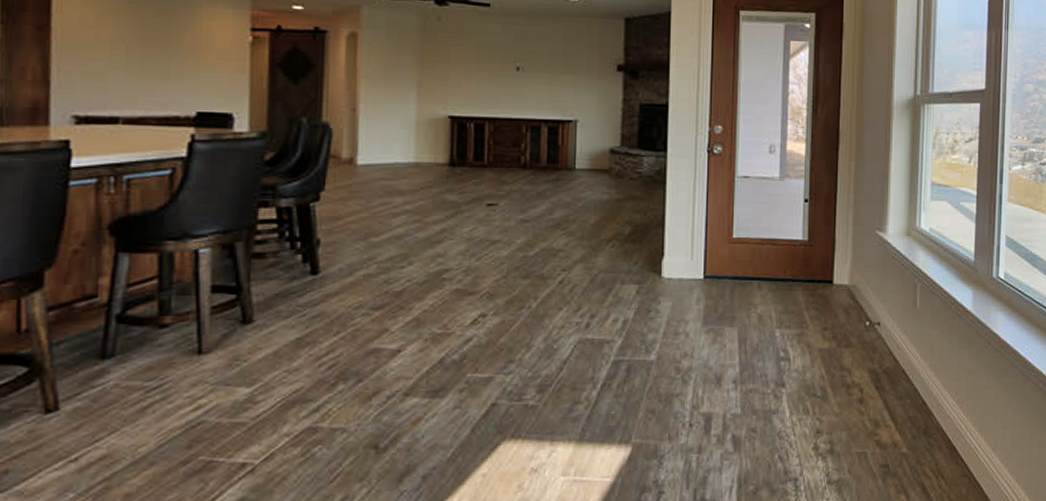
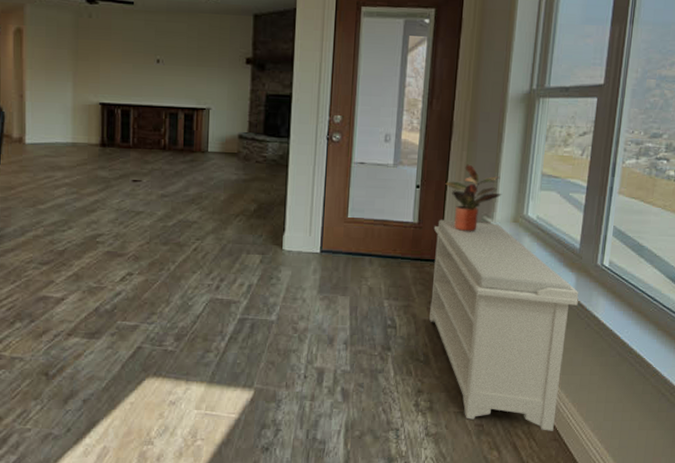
bench: none [825,235,977,466] -> present [429,219,579,431]
potted plant: none [835,175,894,248] -> present [445,164,503,232]

